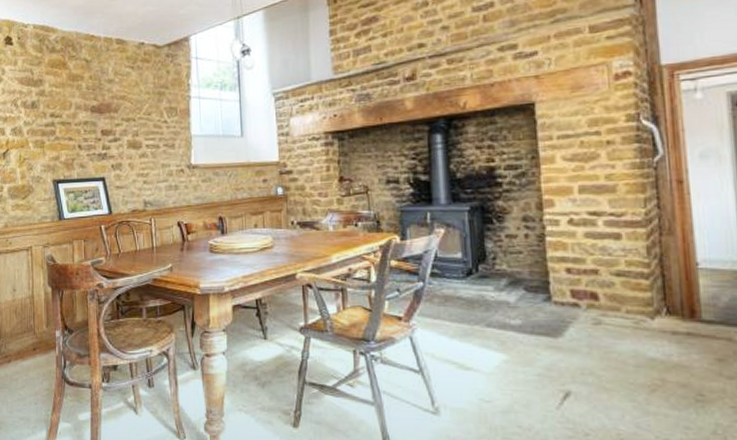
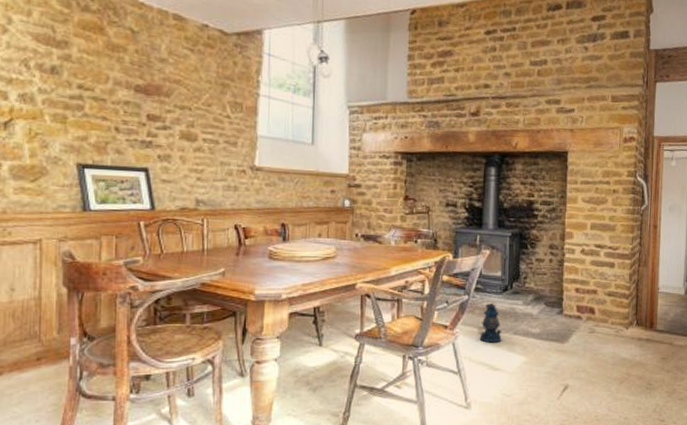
lantern: none [442,289,471,337] -> present [479,302,502,343]

